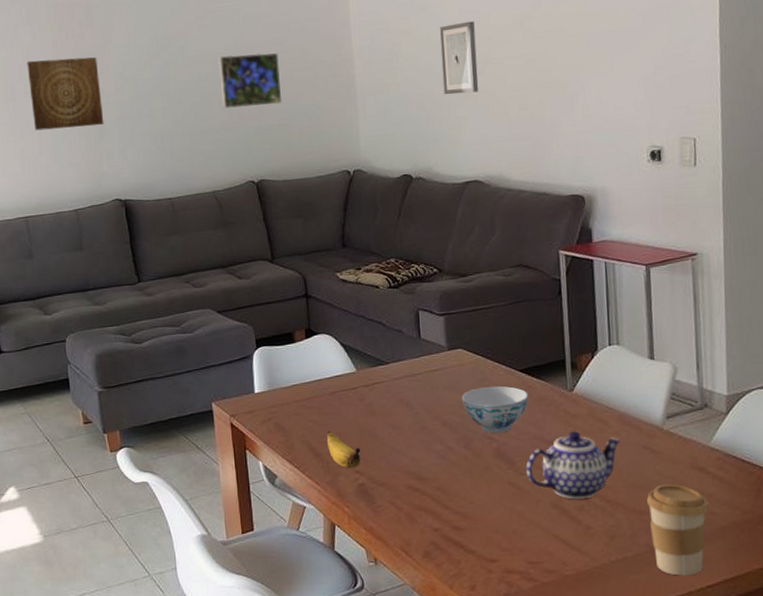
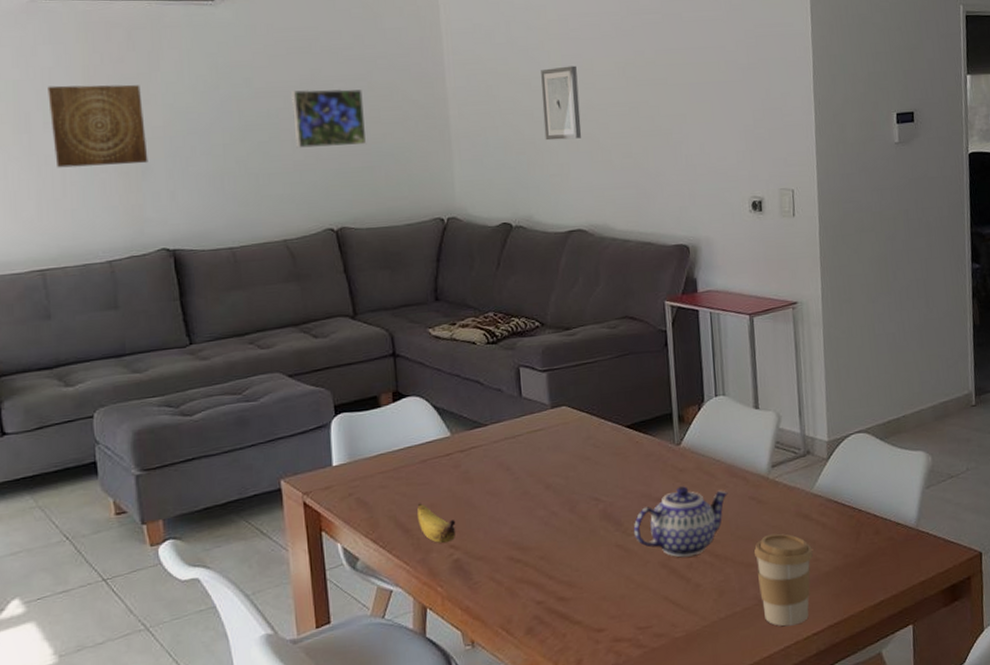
bowl: present [461,386,529,434] -> none [565,443,636,494]

